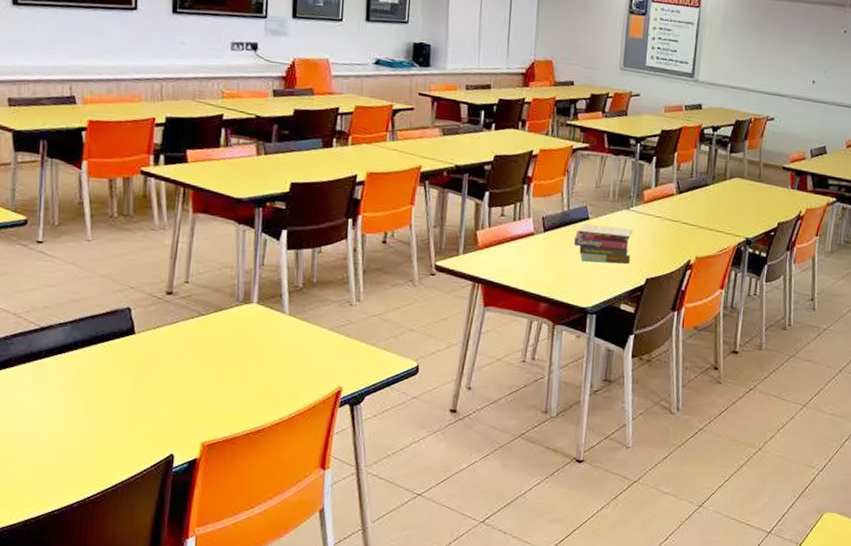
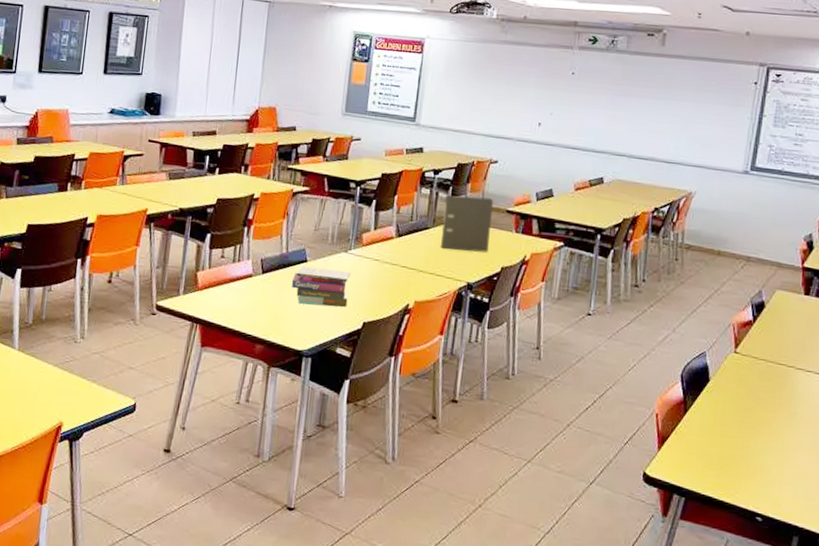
binder: none [720,152,771,209] -> present [441,195,494,253]

